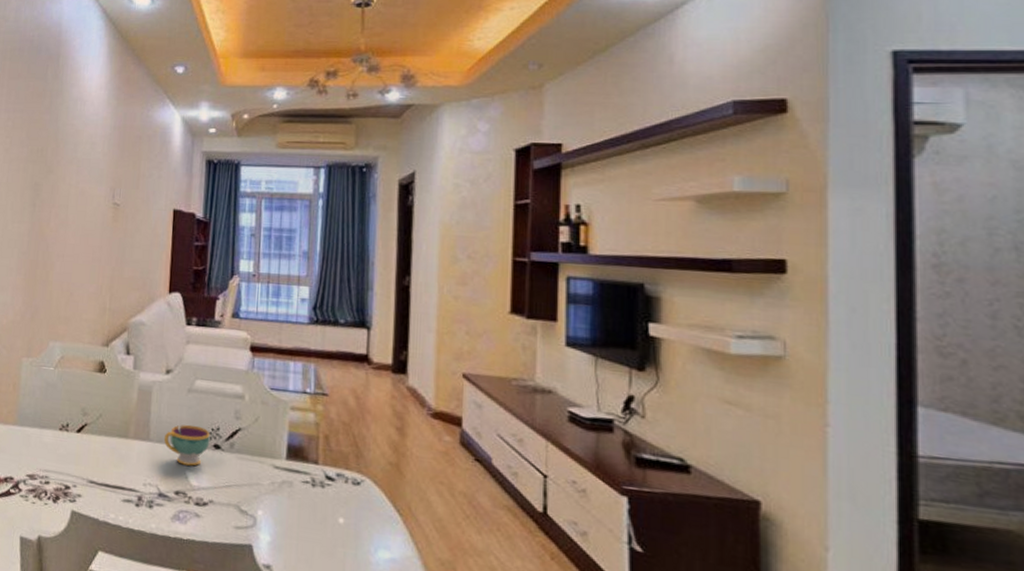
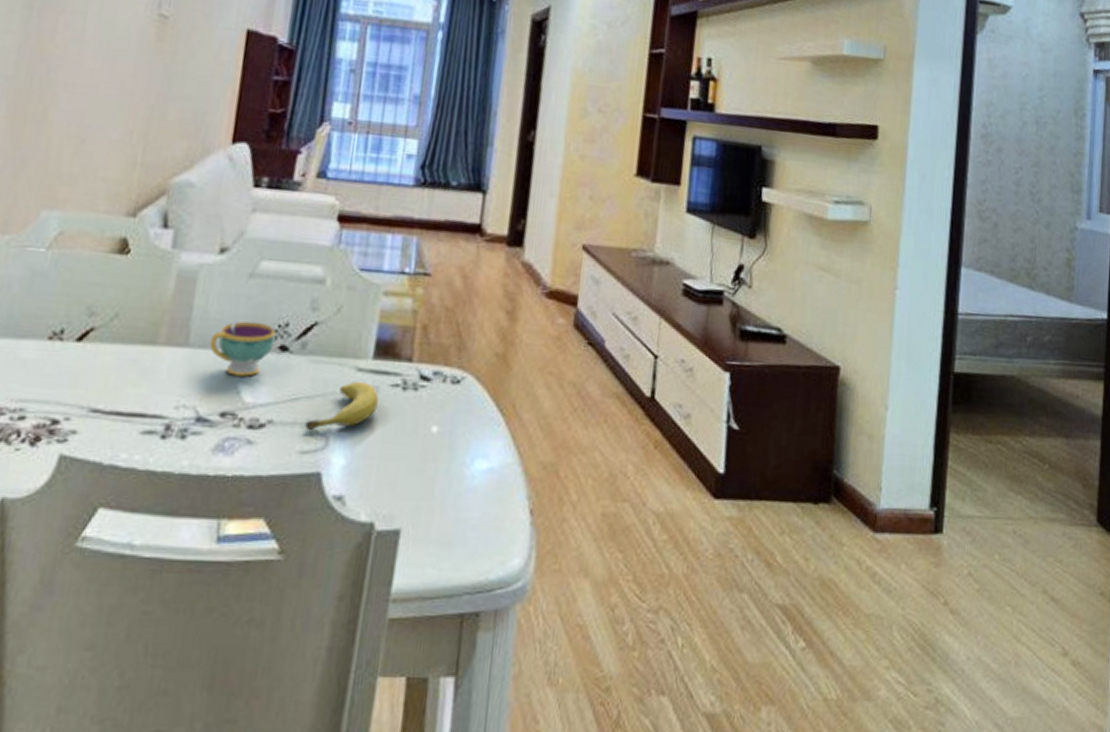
fruit: none [237,476,293,512] -> present [305,381,379,431]

